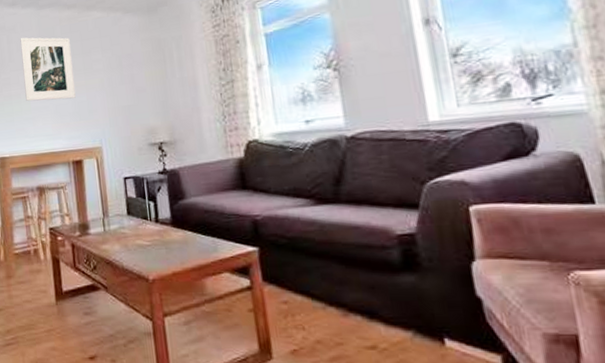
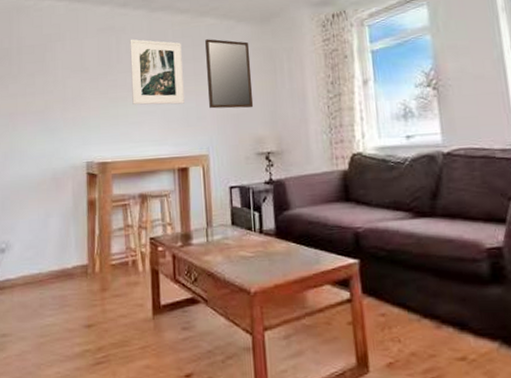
home mirror: none [93,32,144,102] -> present [205,39,254,109]

